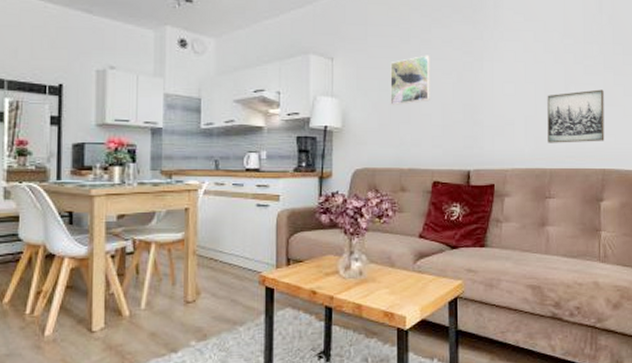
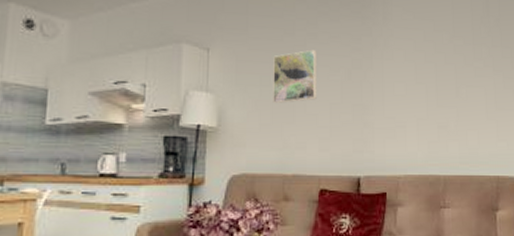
wall art: present [547,89,605,143] -> none [439,92,497,148]

